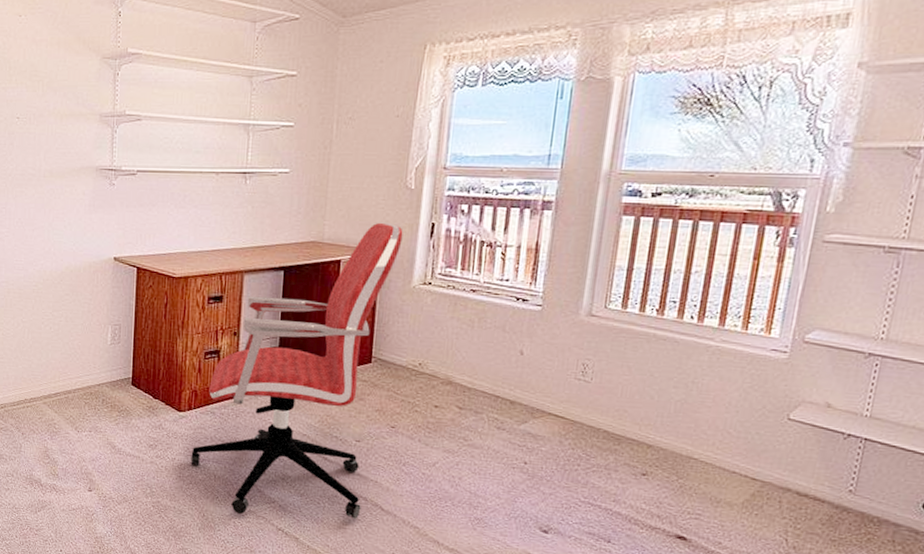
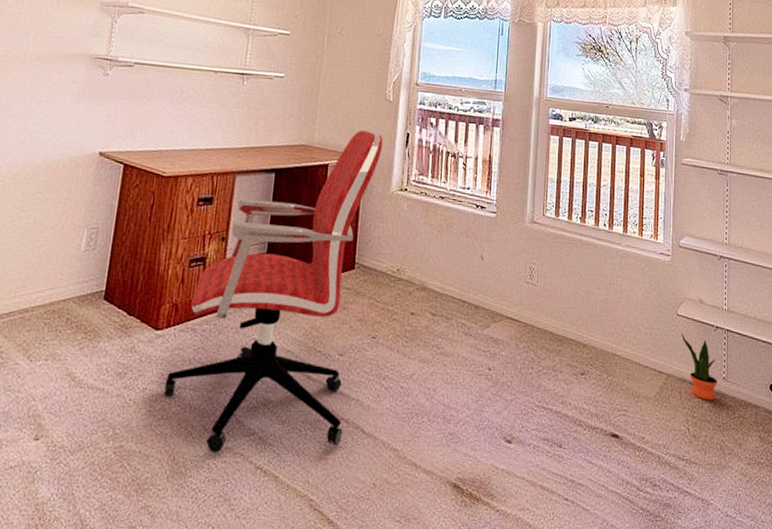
potted plant: none [791,438,842,514] -> present [681,332,717,401]

